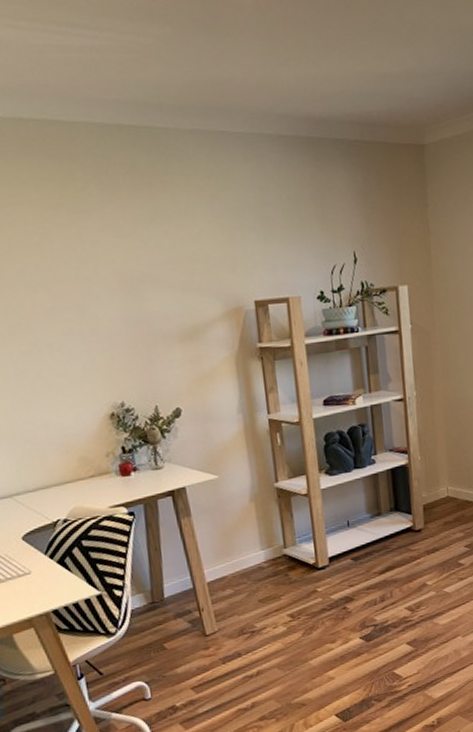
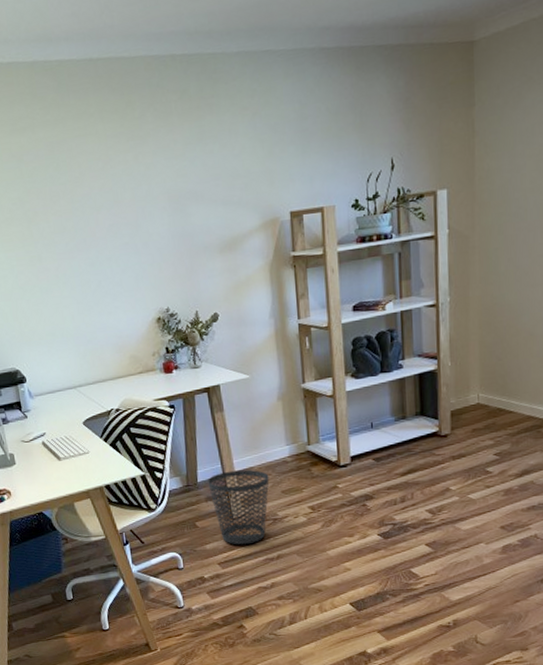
wastebasket: none [176,579,245,665] -> present [208,469,270,545]

